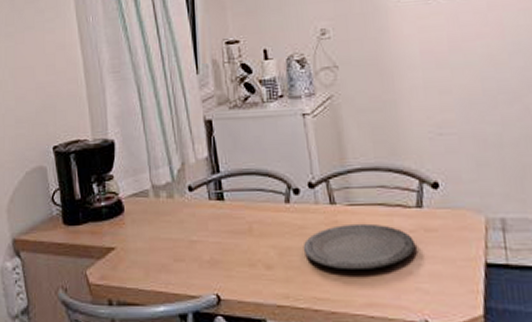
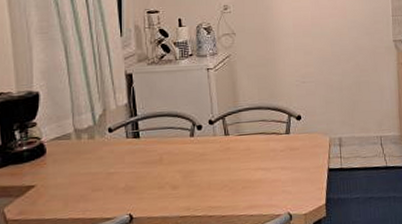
plate: present [303,223,415,269] -> none [202,147,283,183]

